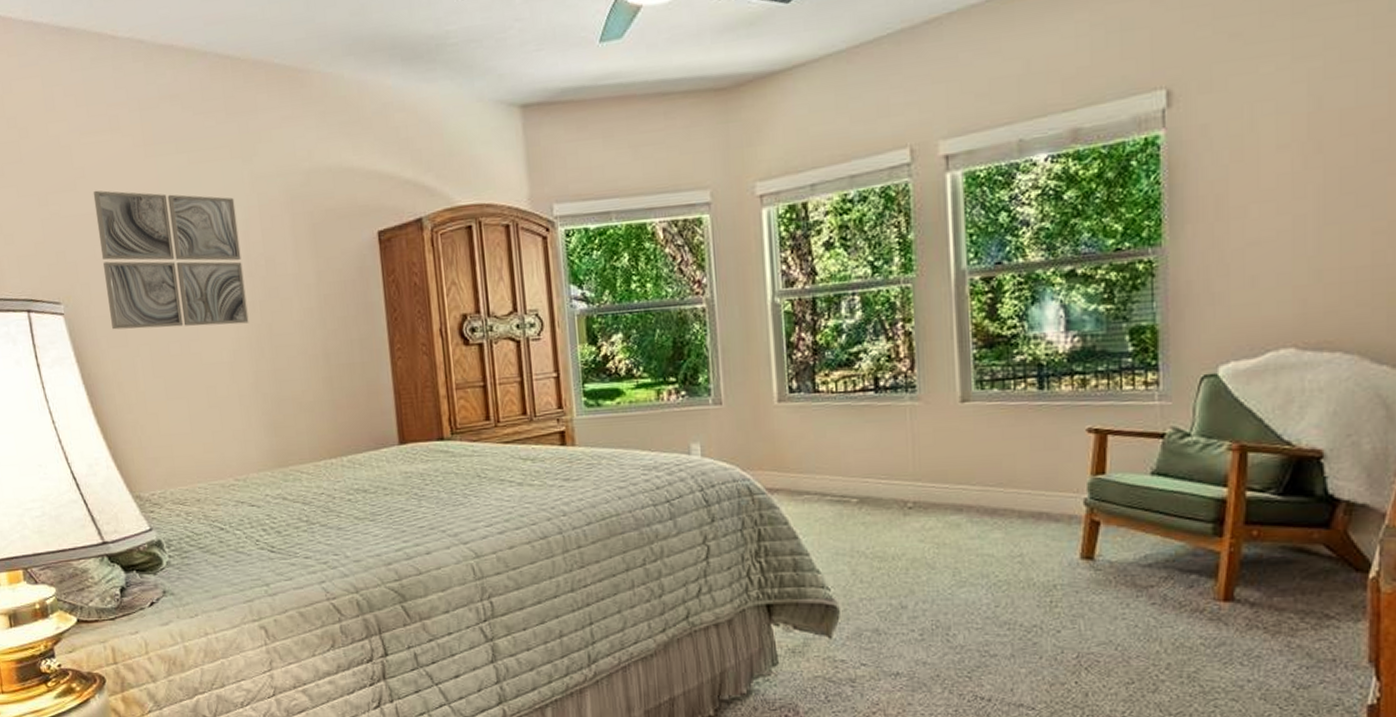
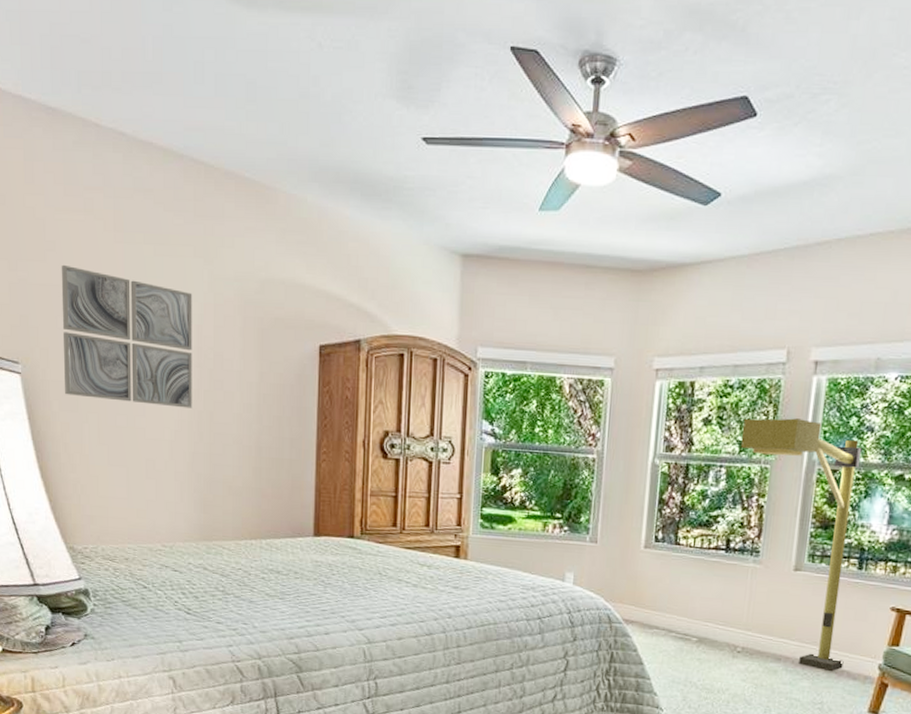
floor lamp: none [872,224,1040,517] -> present [740,418,862,672]

